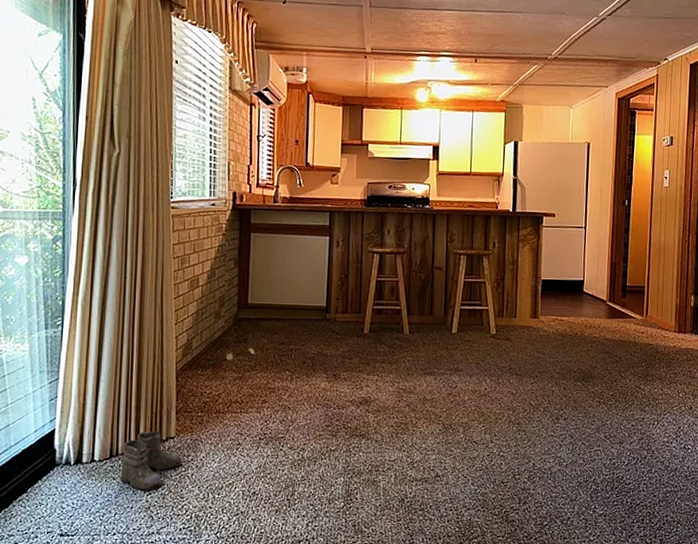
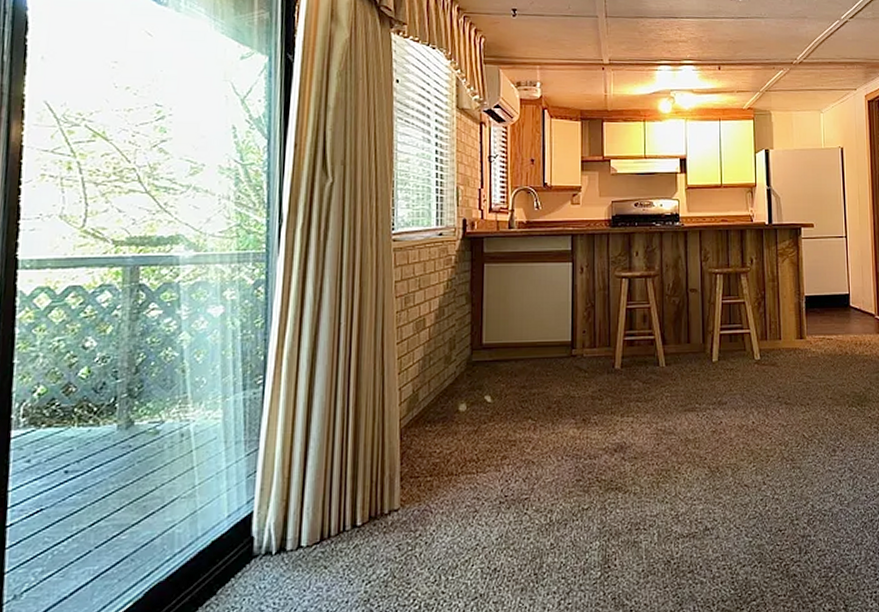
boots: present [118,431,182,492] -> none [330,503,408,584]

